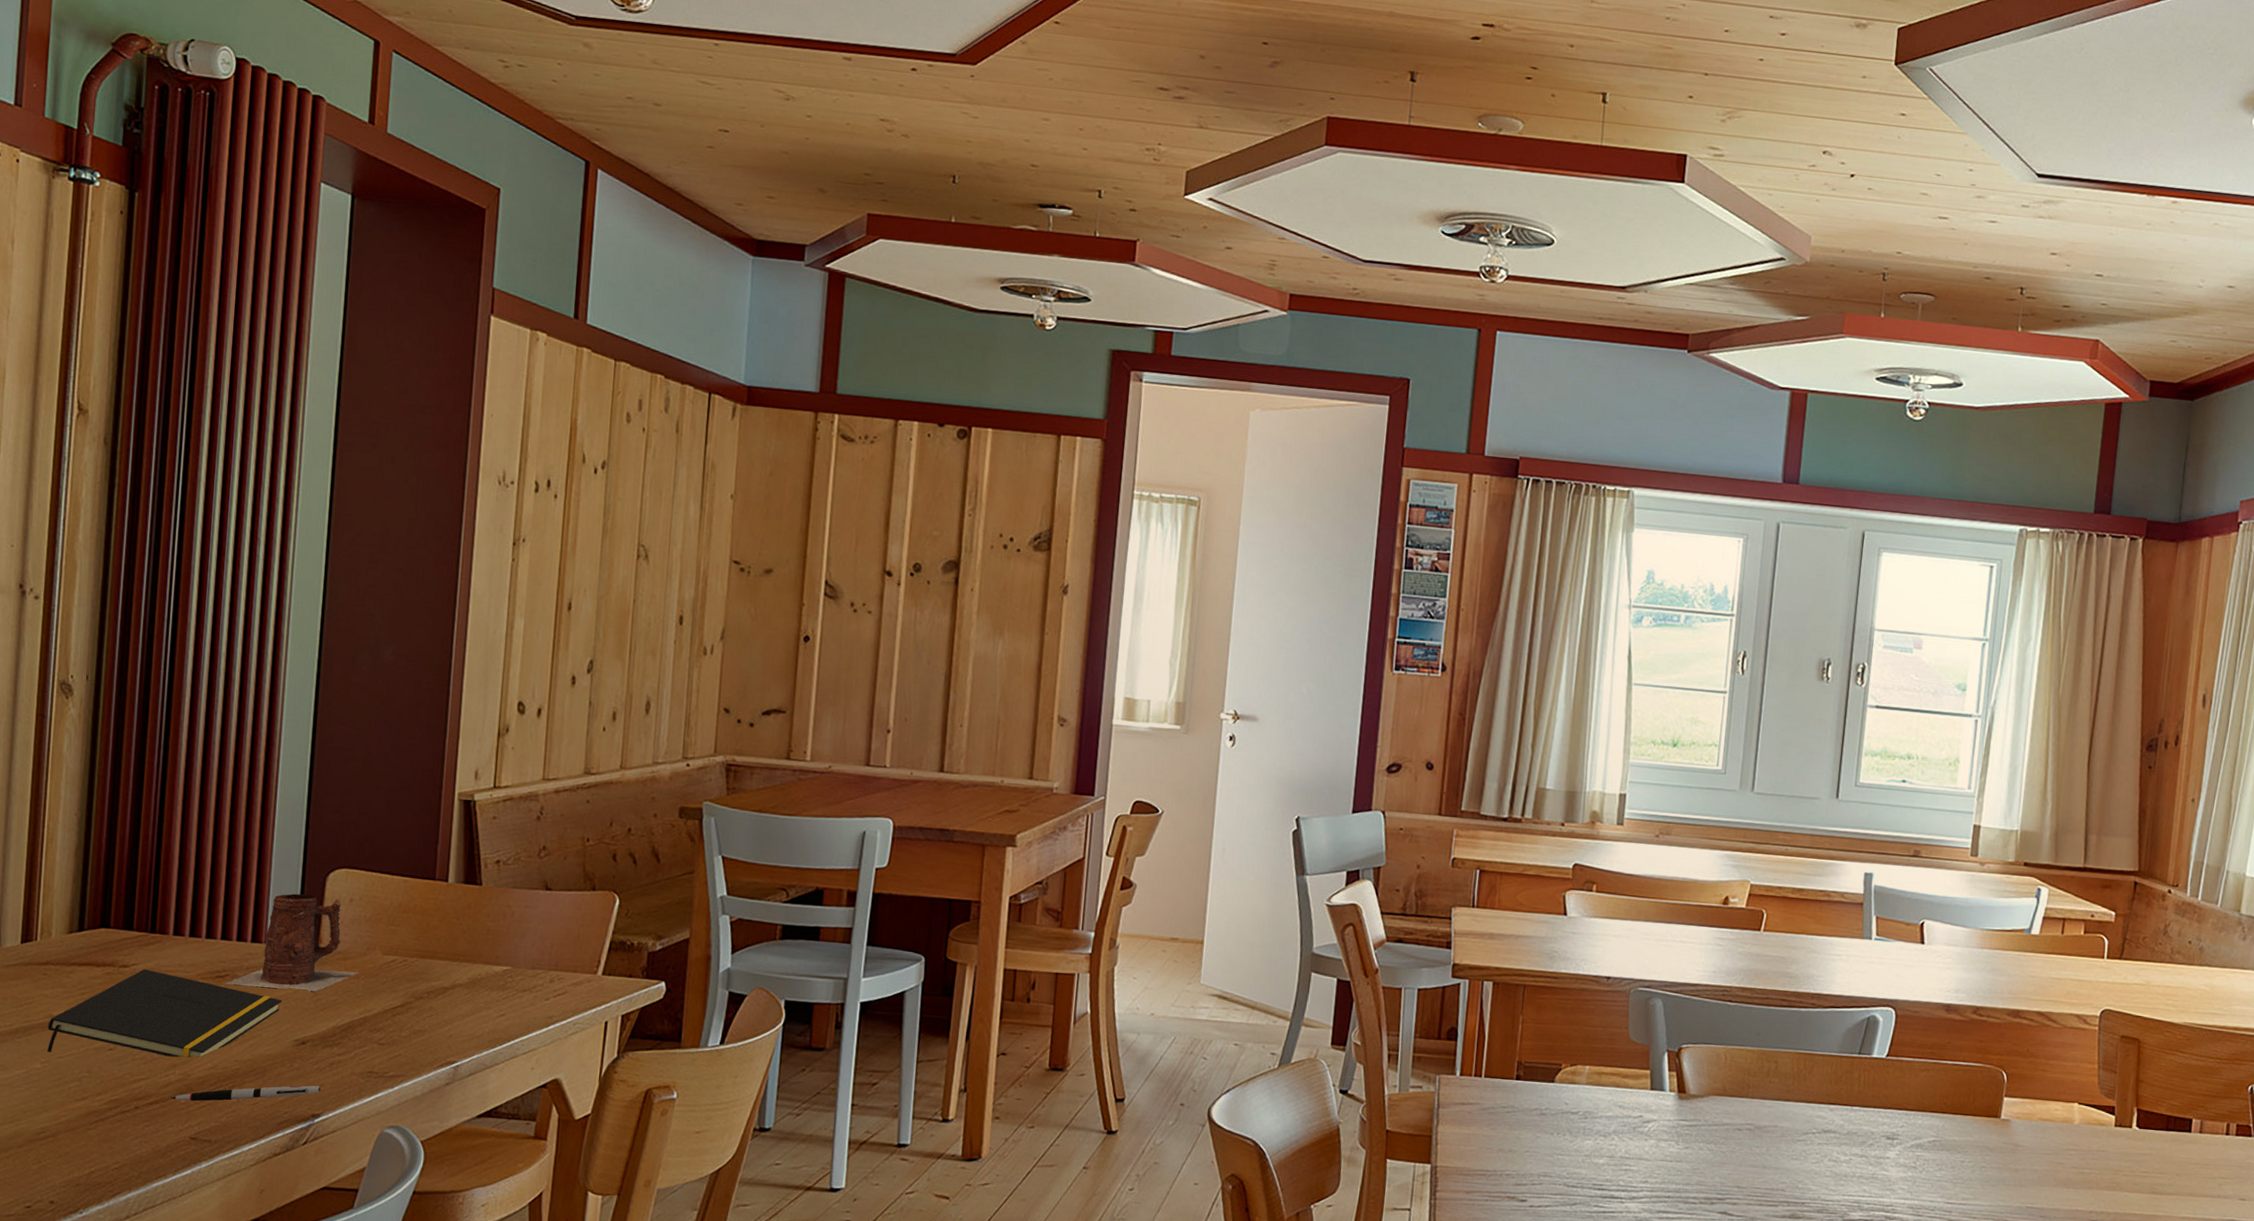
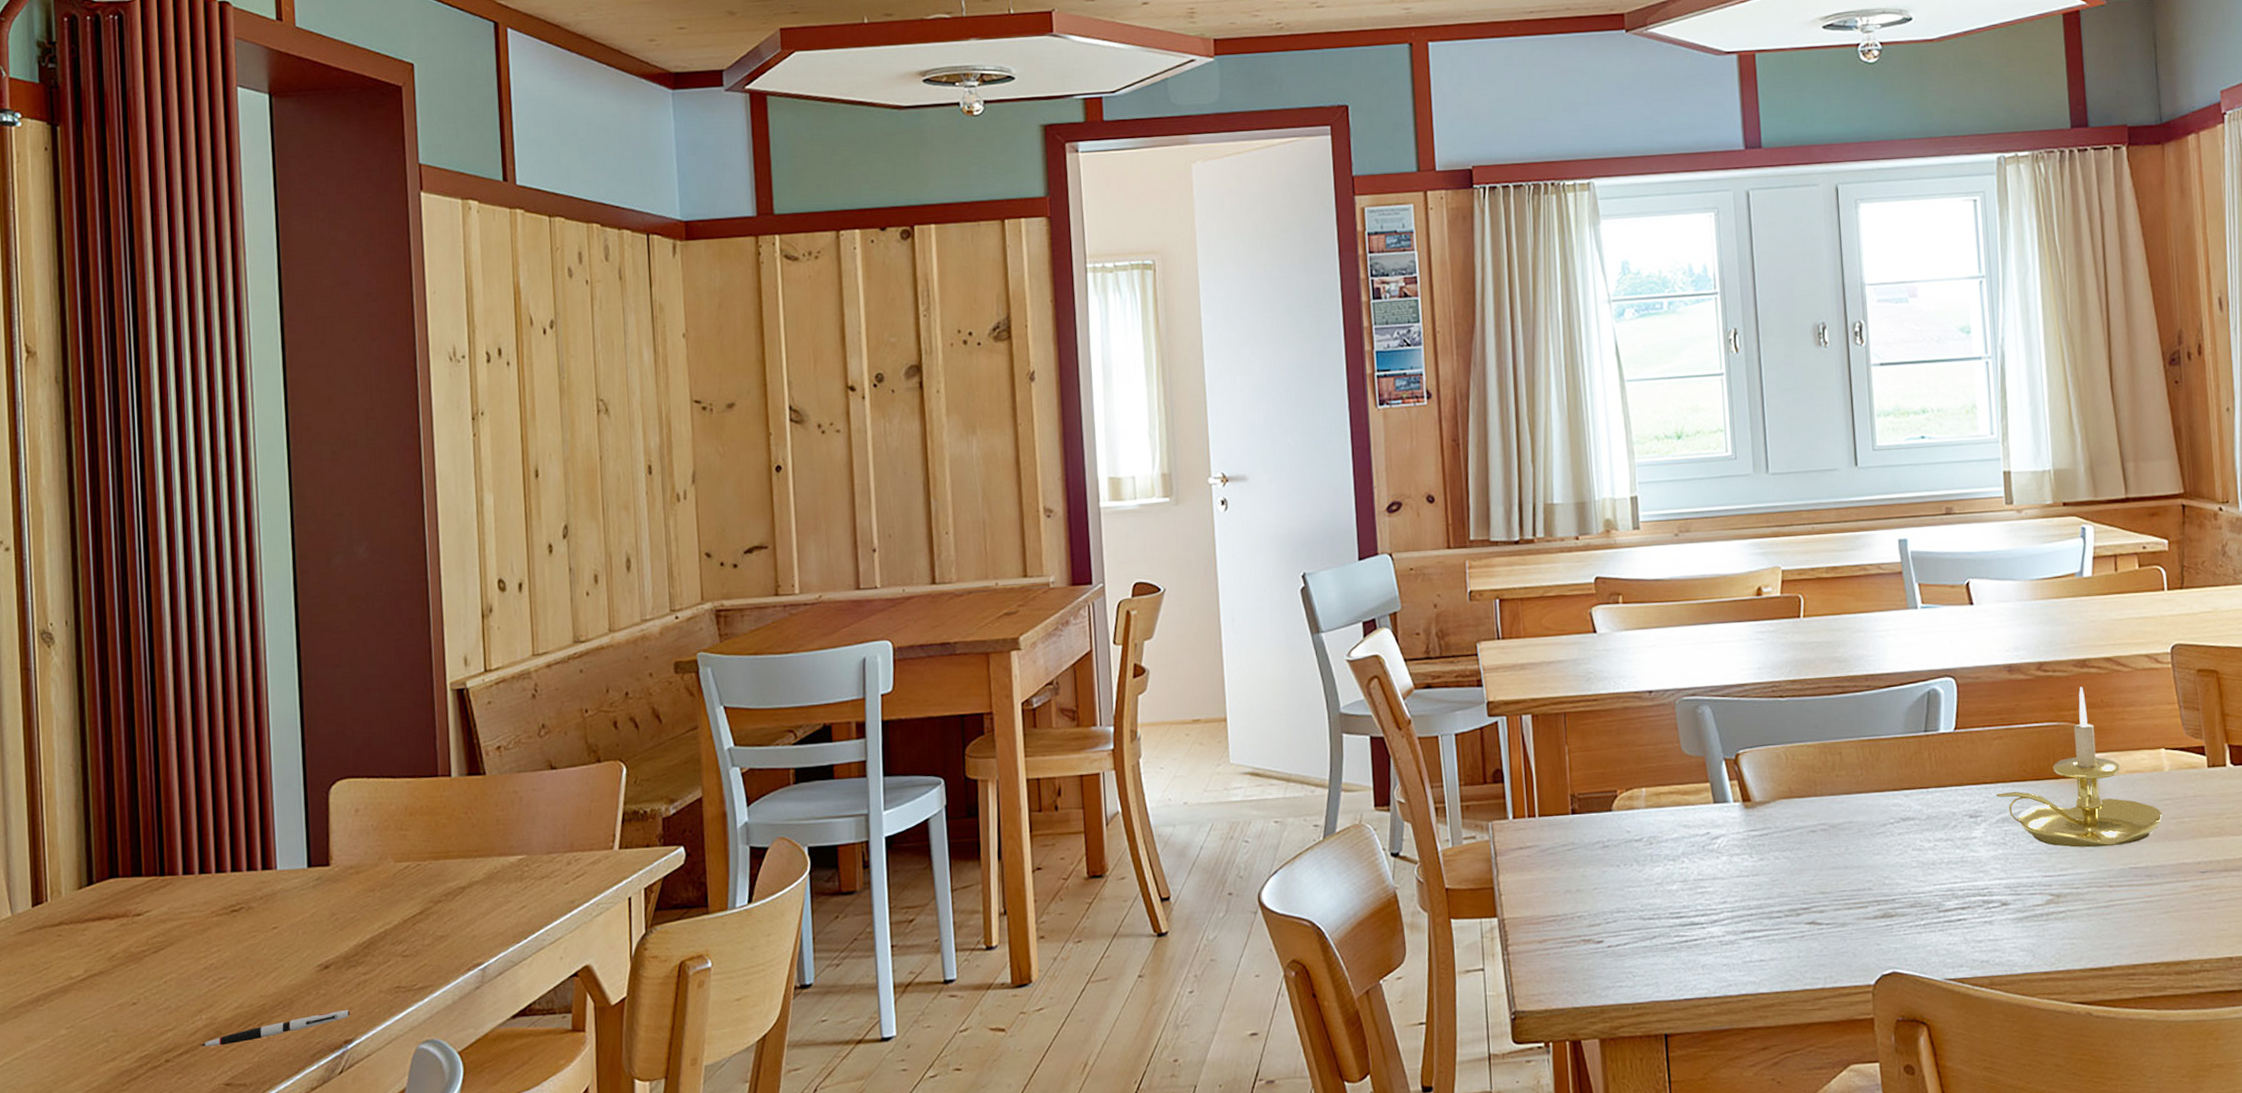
notepad: present [47,969,283,1058] -> none [68,914,301,1016]
mug: present [225,893,359,992] -> none [241,811,374,918]
candle holder: none [1914,1035,2065,1185] -> present [1996,686,2162,848]

